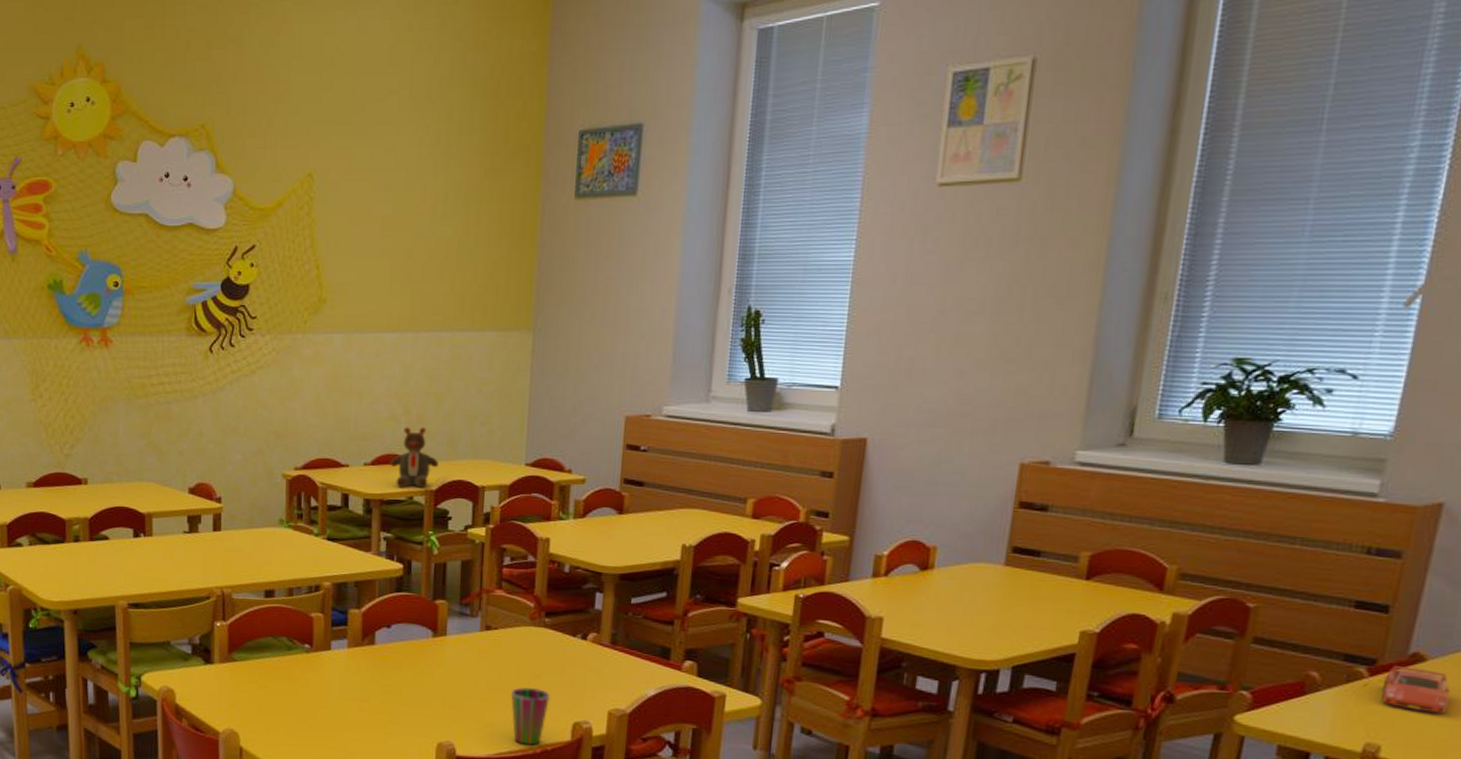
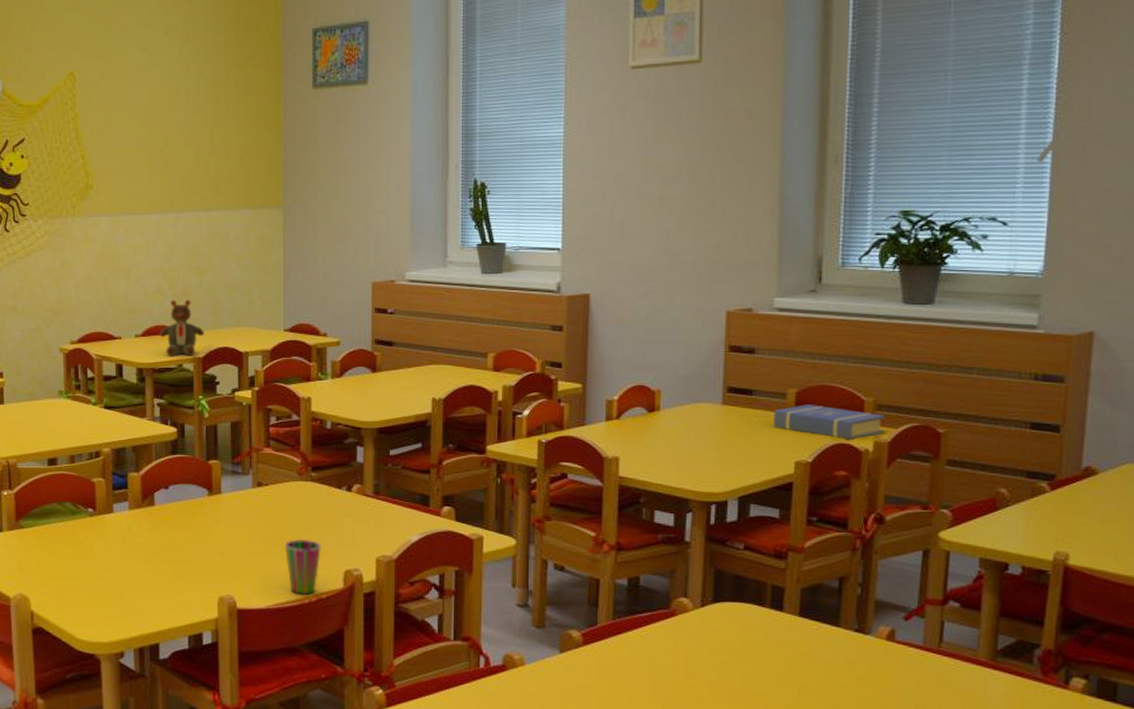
book: none [1060,570,1189,611] -> present [773,404,885,440]
toy car: present [1381,666,1451,713] -> none [1063,480,1122,521]

